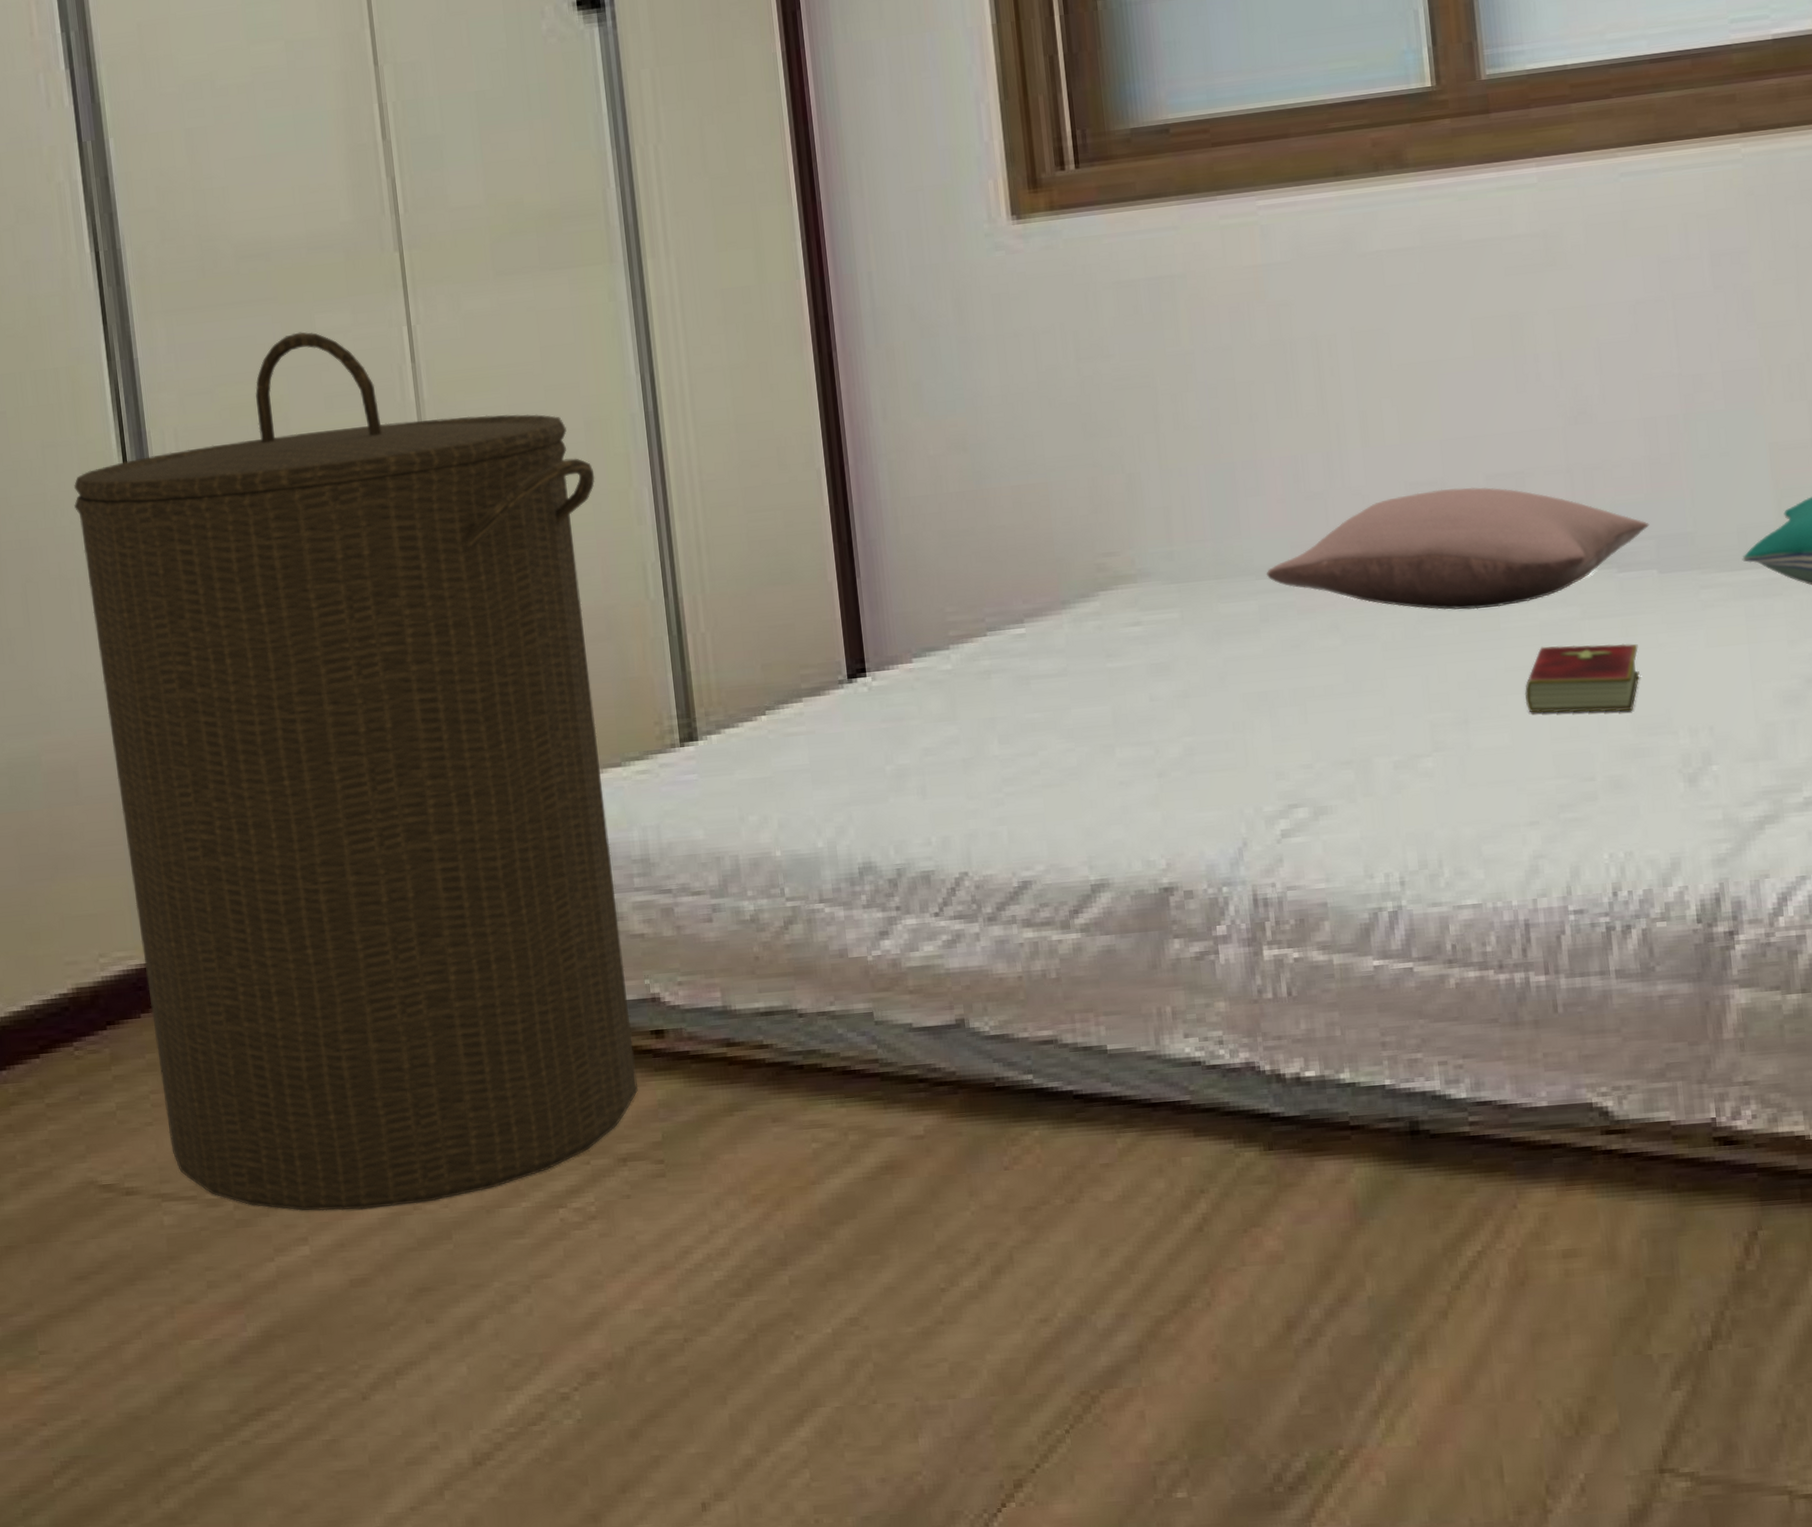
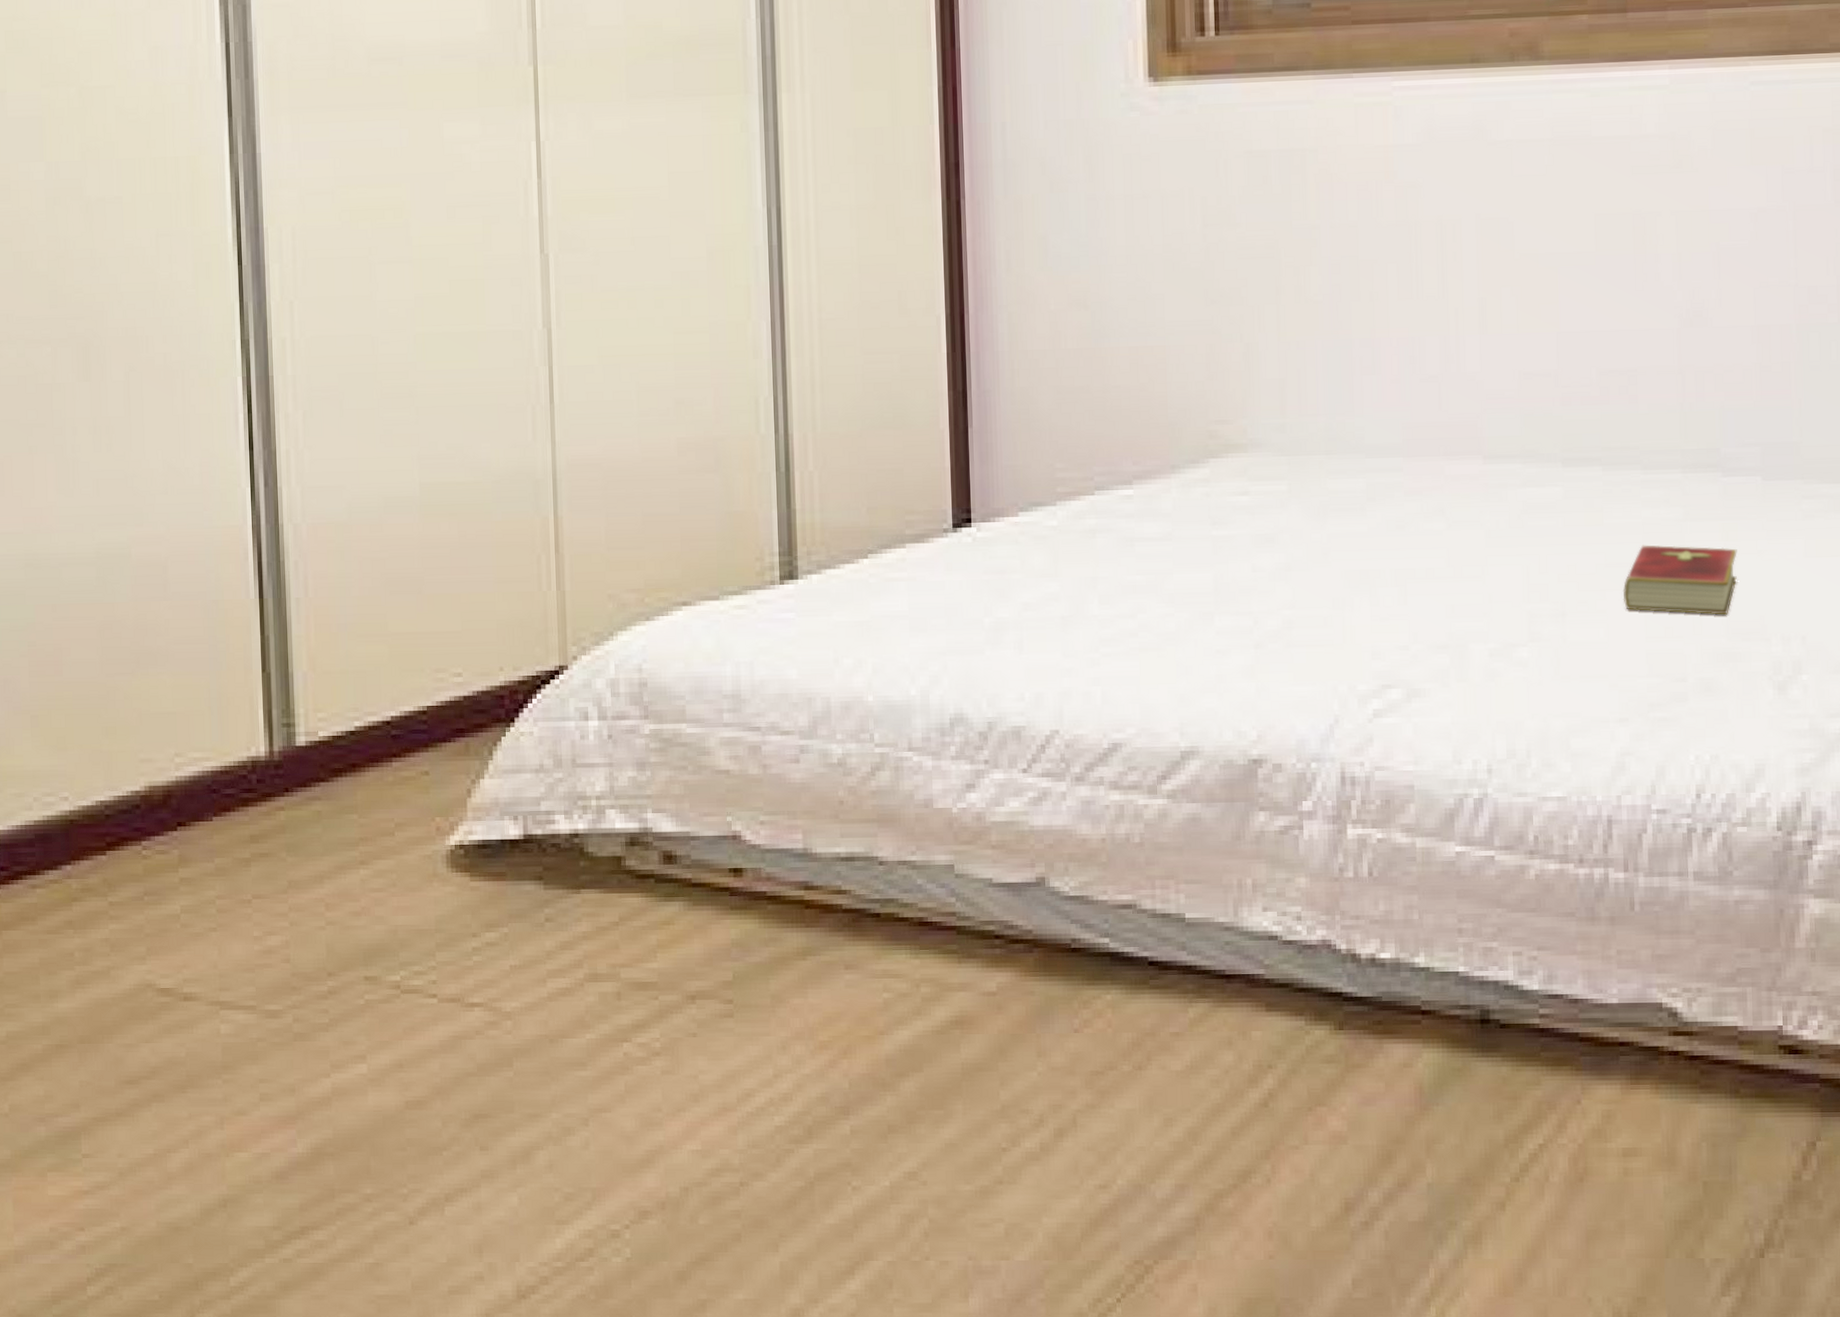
laundry hamper: present [74,332,639,1211] -> none [185,139,714,1030]
pillow: present [1266,487,1650,610] -> none [1376,381,1757,503]

